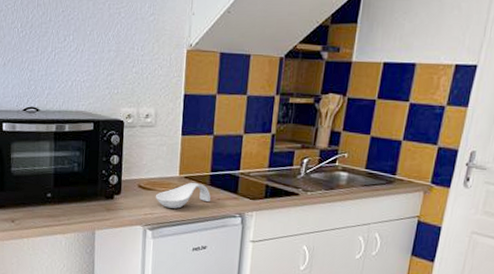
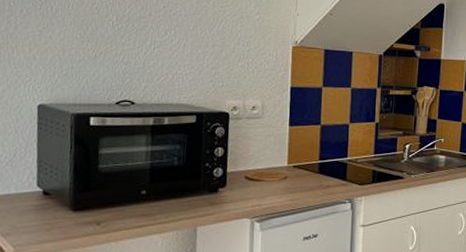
spoon rest: present [156,182,211,209] -> none [264,171,320,198]

